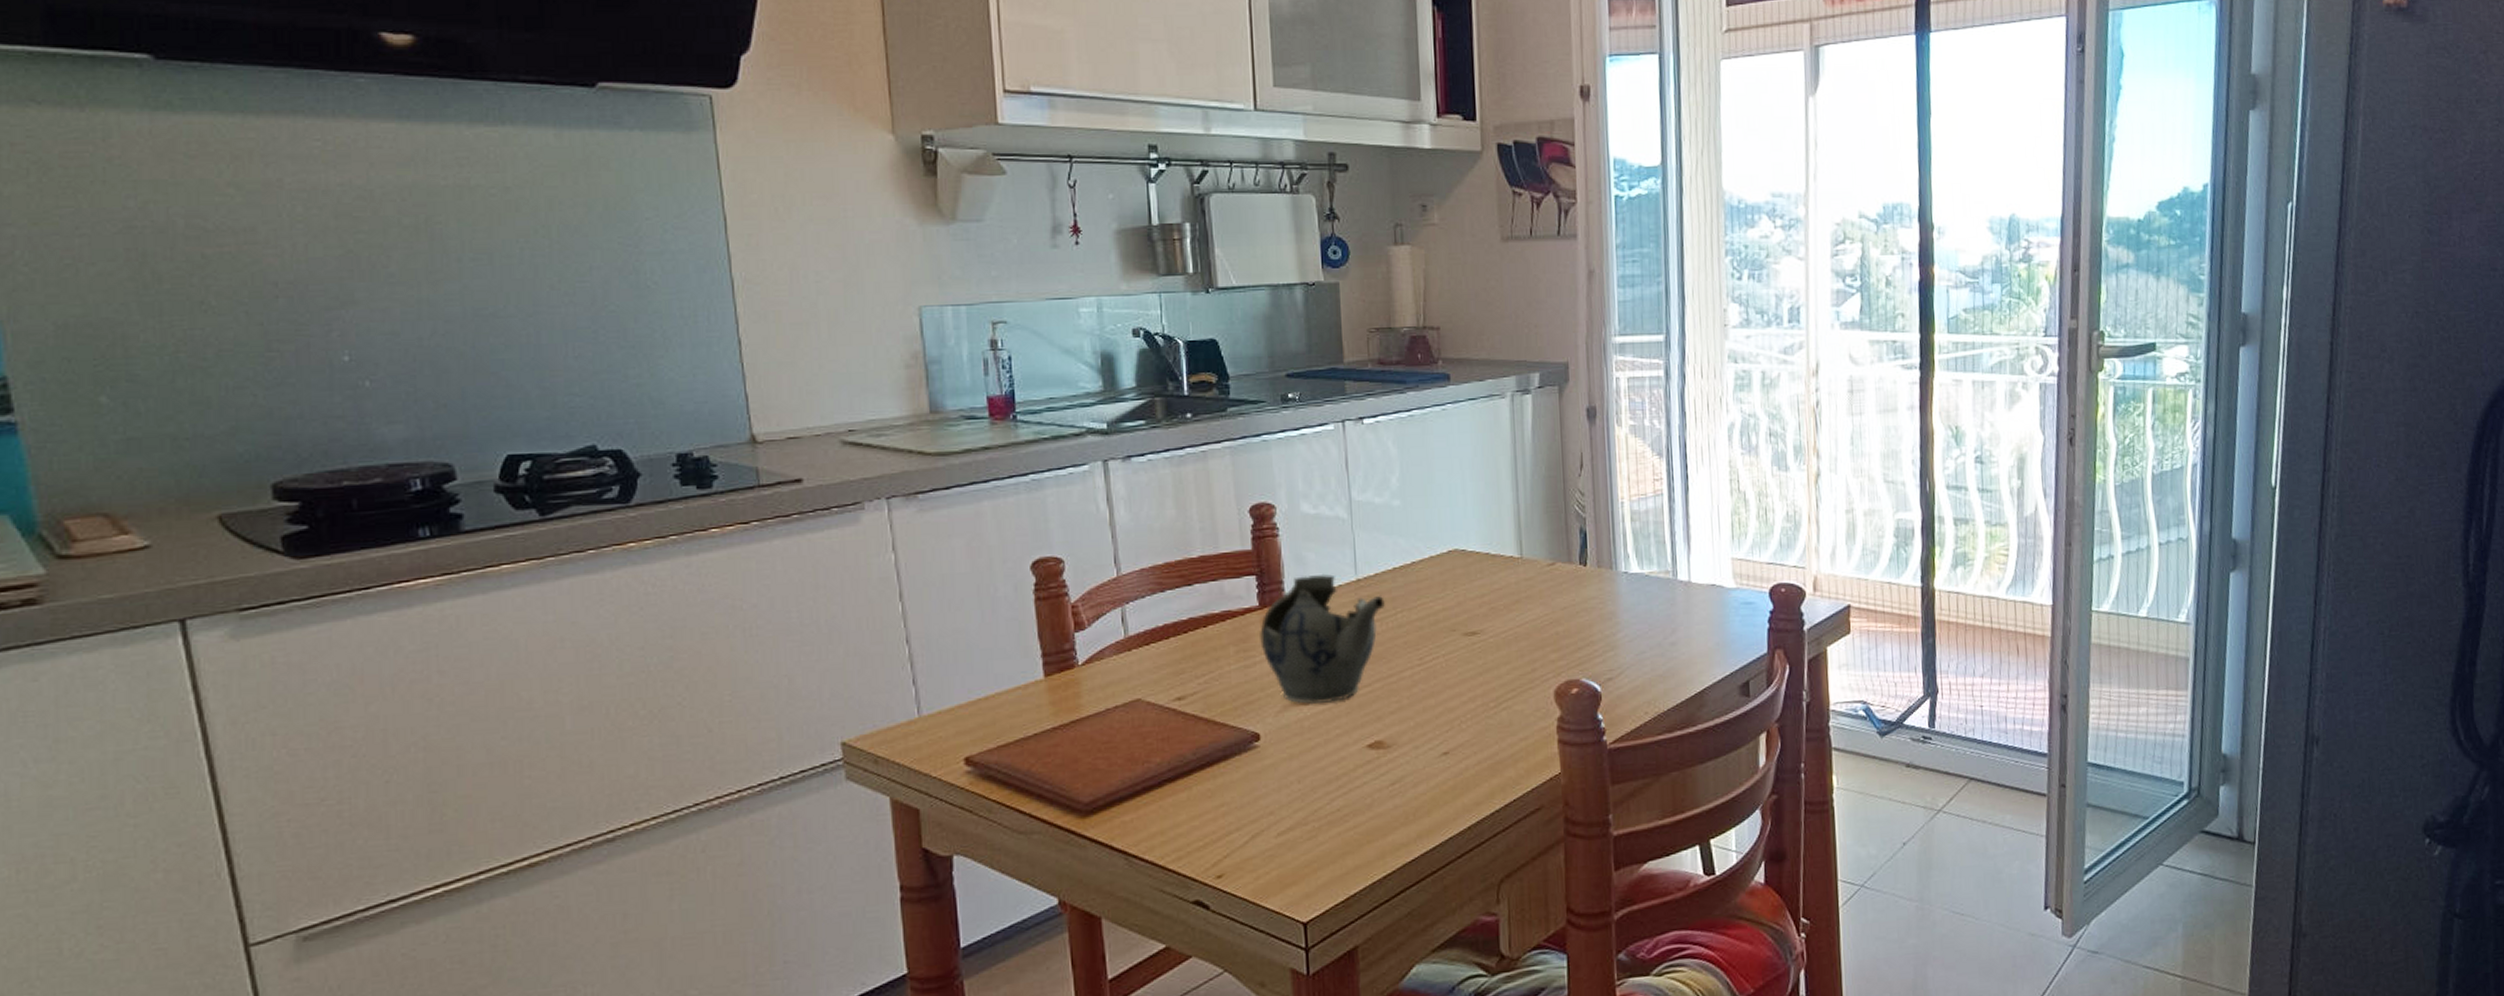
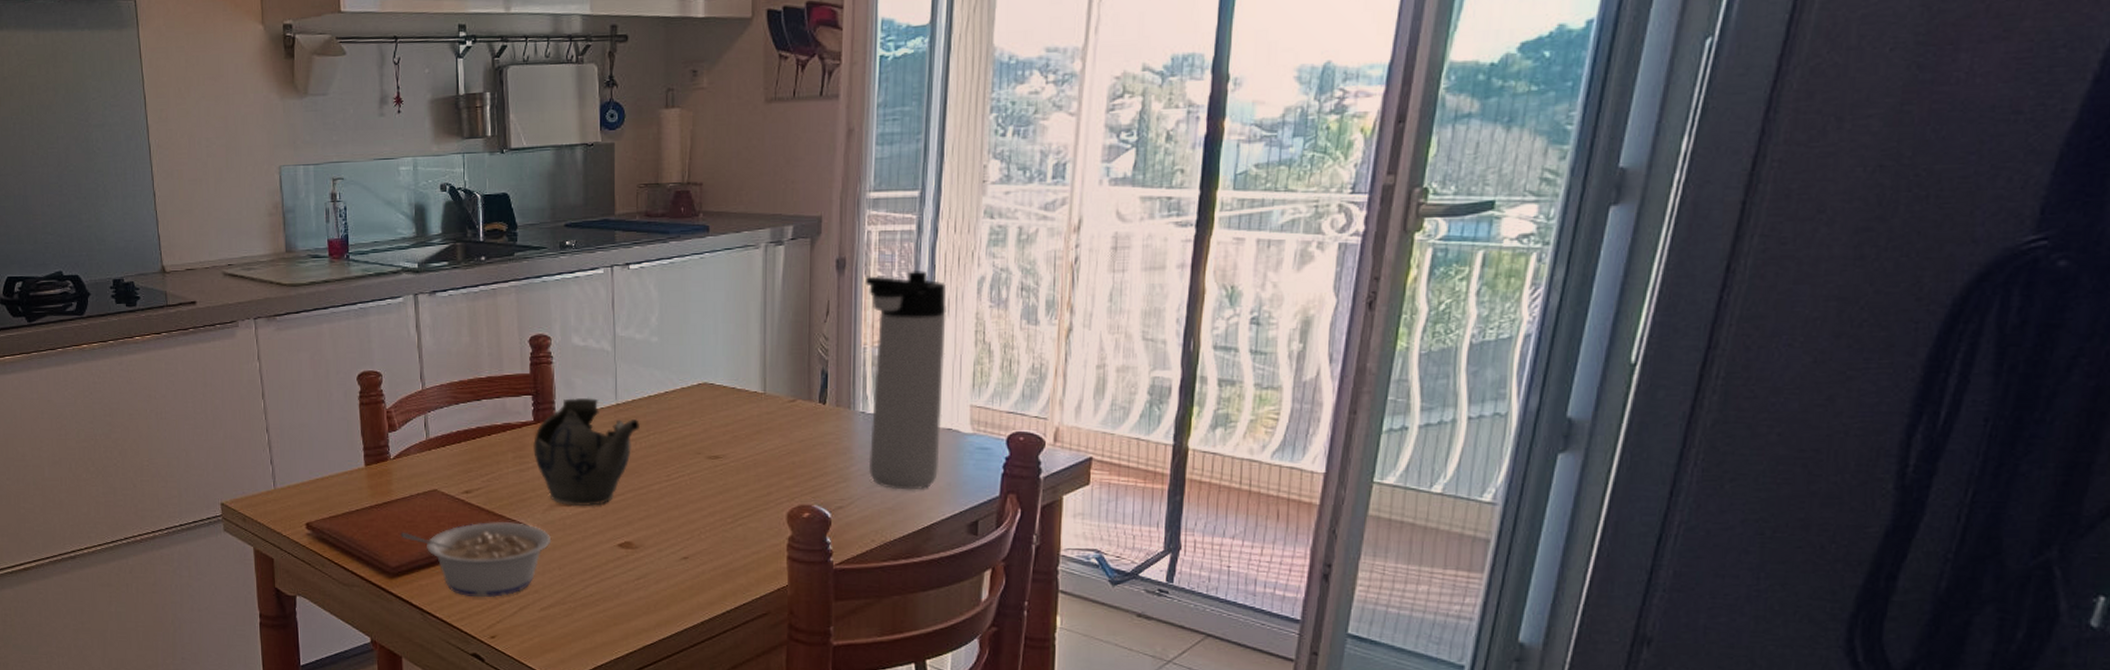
legume: none [1094,731,1288,830] -> present [400,522,552,598]
thermos bottle: none [1617,418,1707,655] -> present [864,271,947,490]

